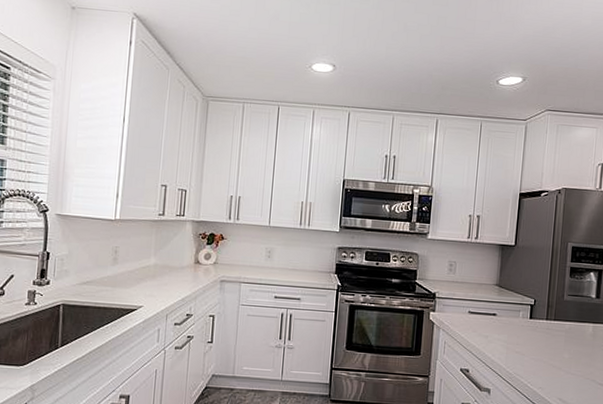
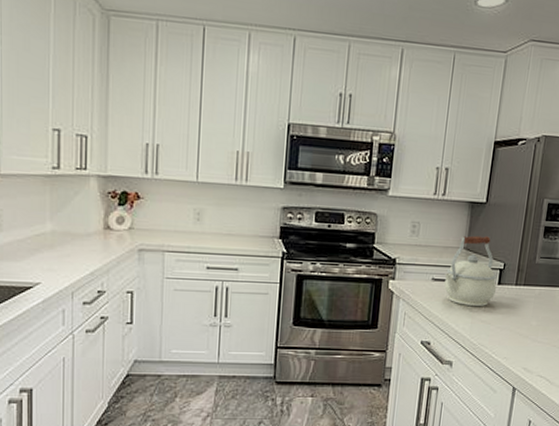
kettle: none [480,274,529,339] -> present [444,235,497,307]

